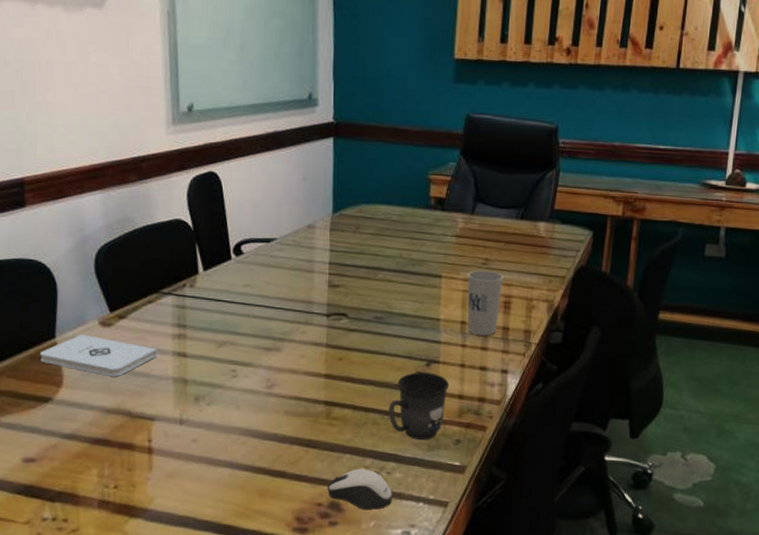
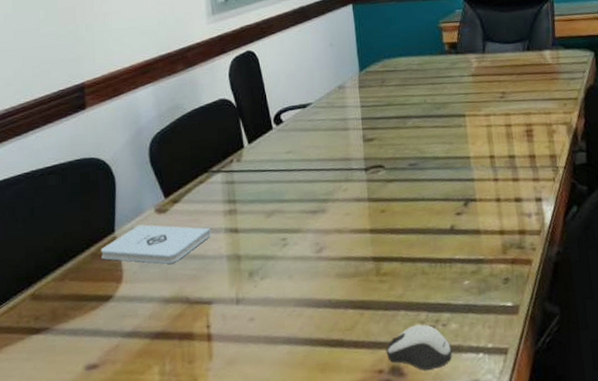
mug: present [388,372,450,440] -> none [434,212,489,284]
cup: present [467,270,504,336] -> none [488,103,525,168]

